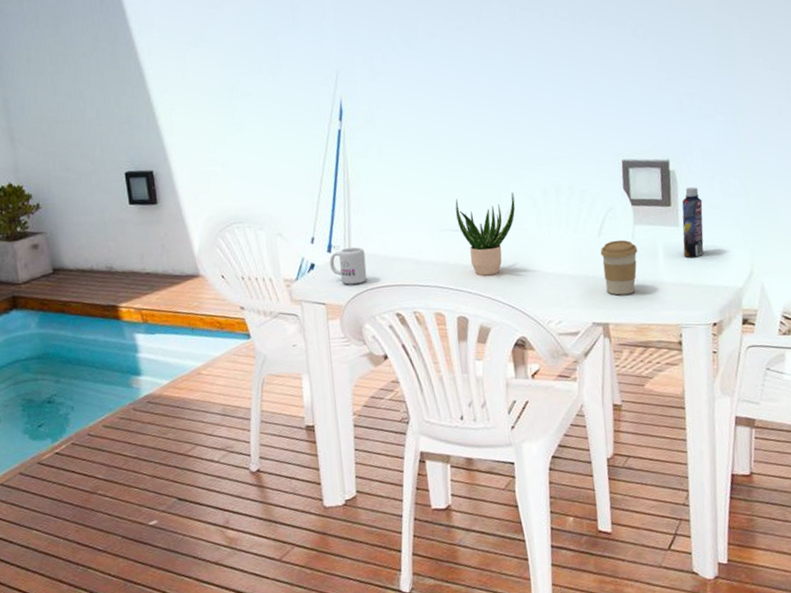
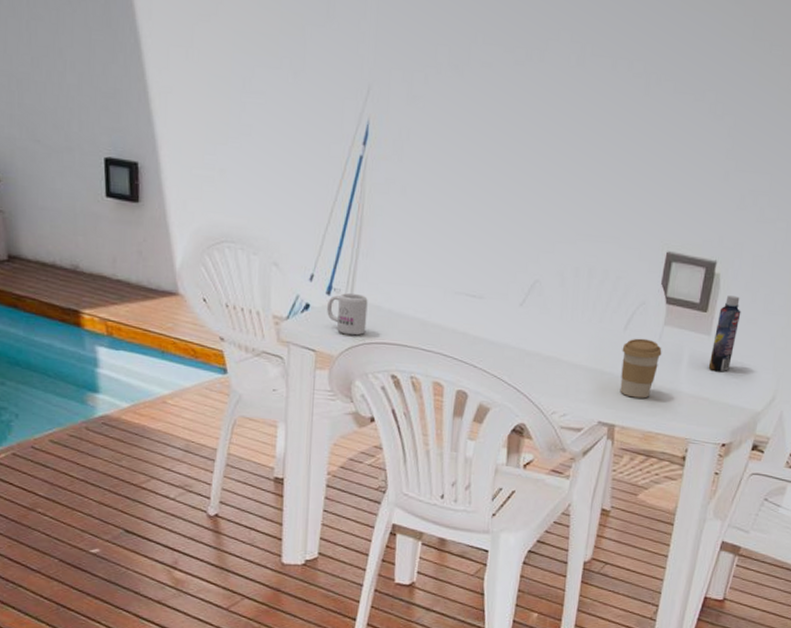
potted plant: present [455,192,516,276] -> none [475,260,543,352]

